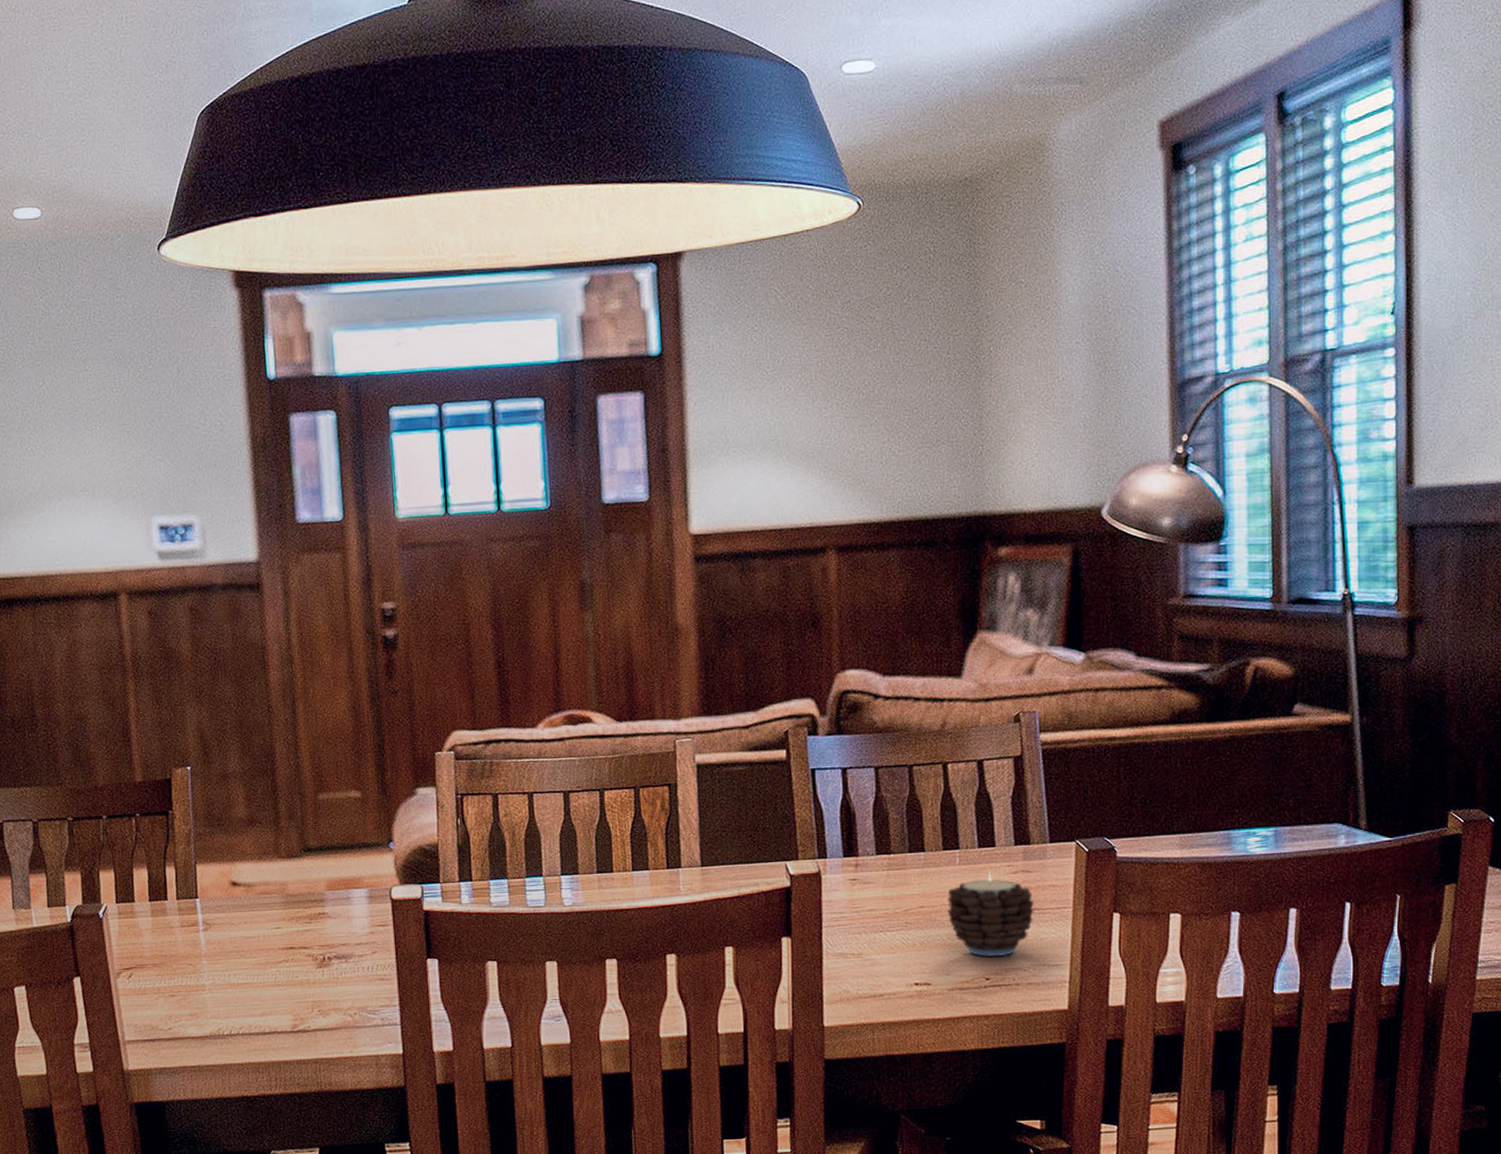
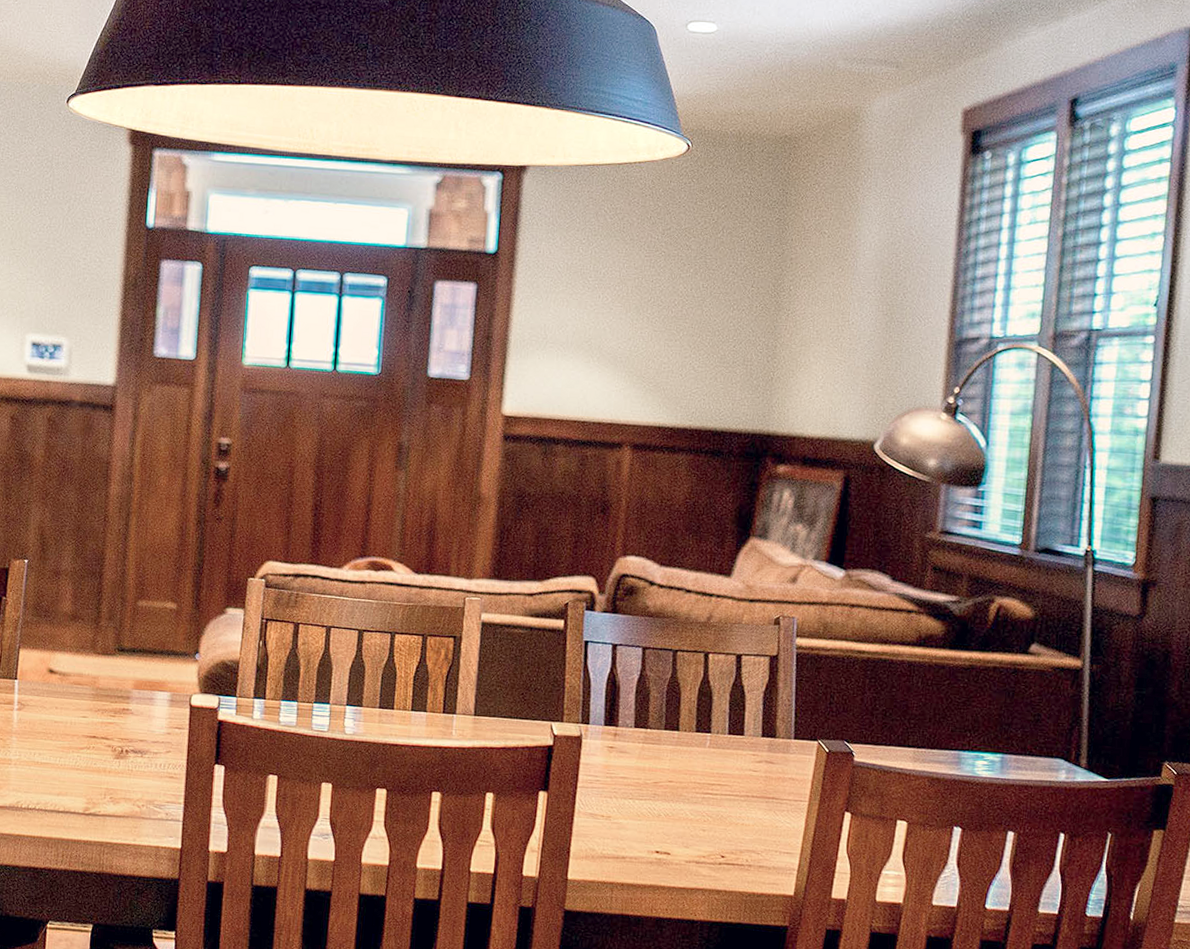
candle: present [947,870,1034,957] -> none [693,756,774,837]

